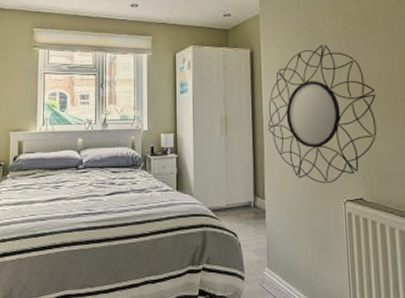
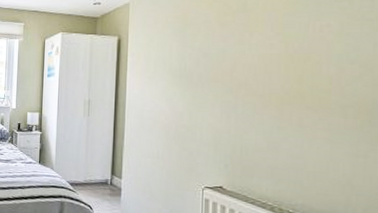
home mirror: present [267,45,377,184] -> none [129,34,248,170]

